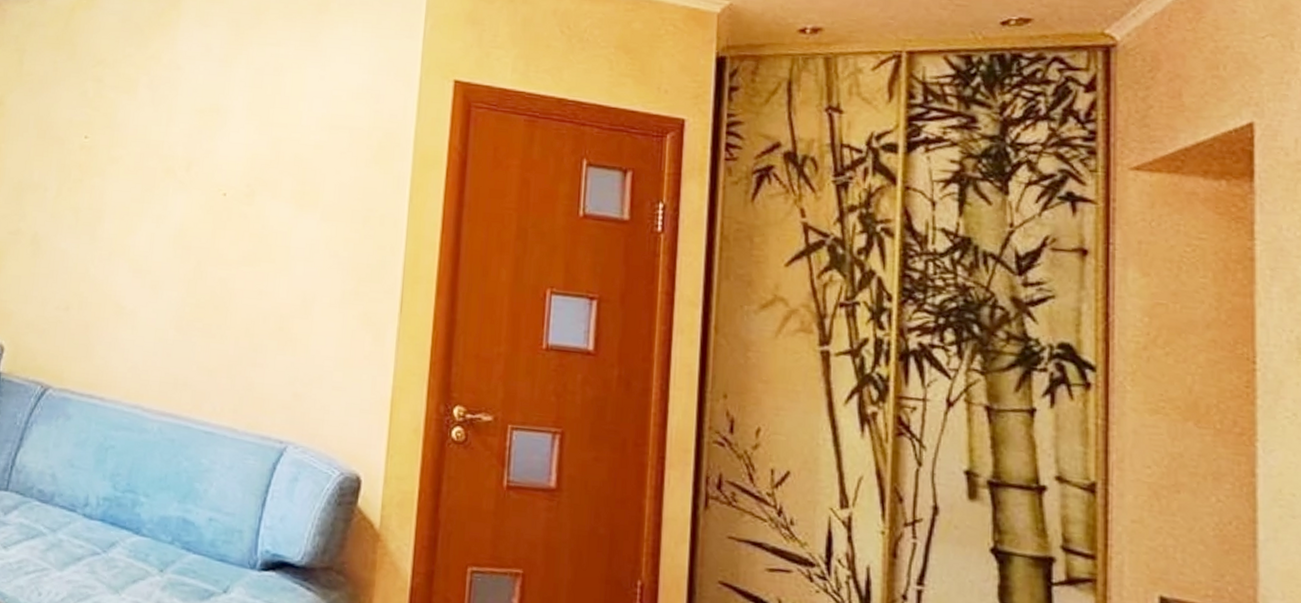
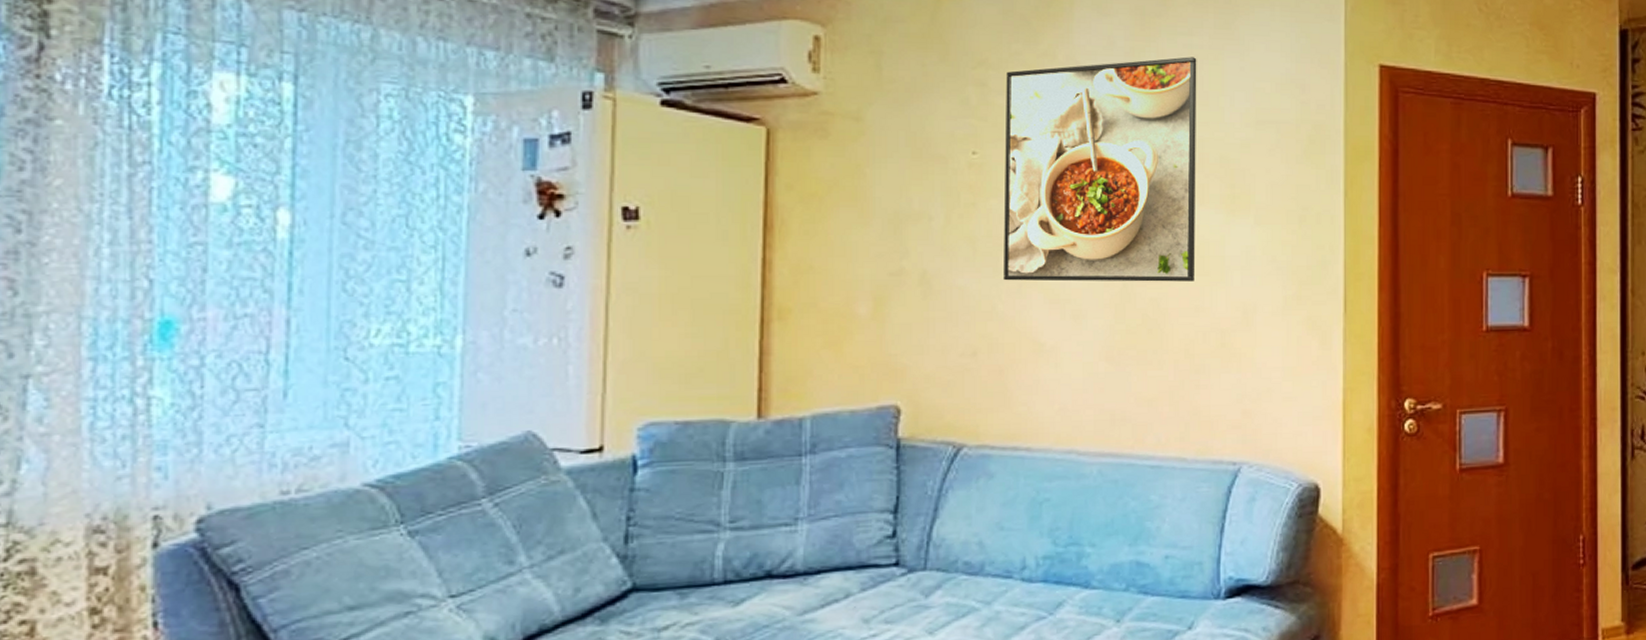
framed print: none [97,64,282,267] -> present [1002,57,1197,282]

